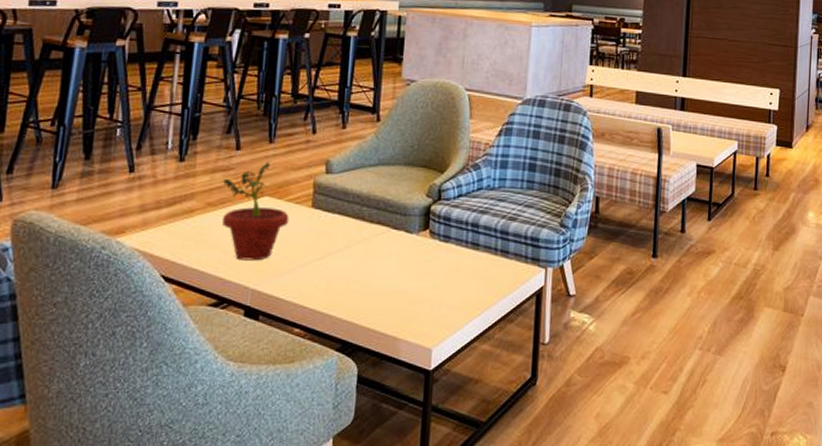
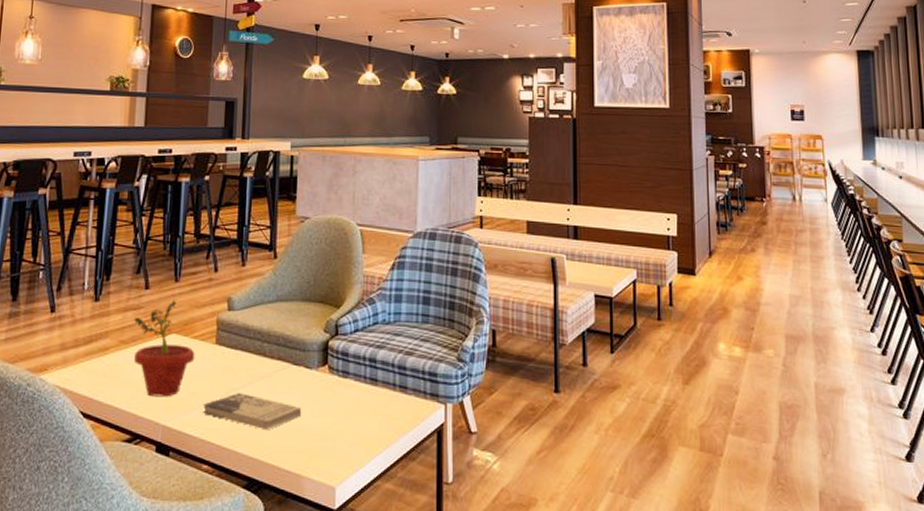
book: none [296,257,401,294] -> present [202,393,302,431]

